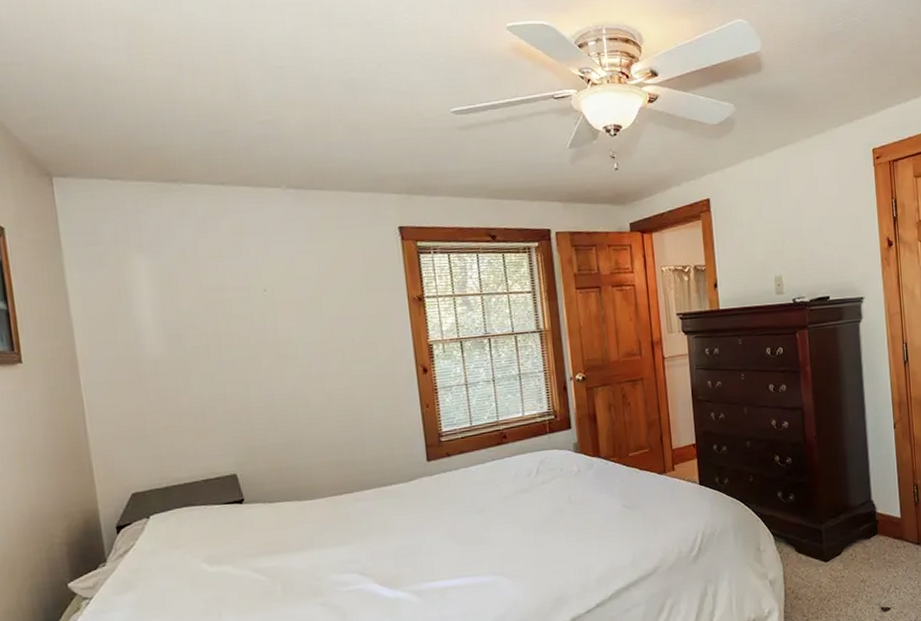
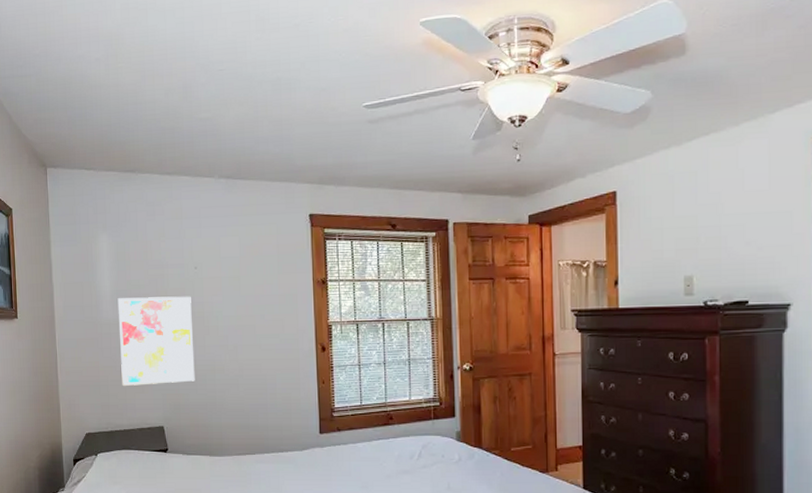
wall art: none [164,322,273,434] -> present [117,296,195,387]

